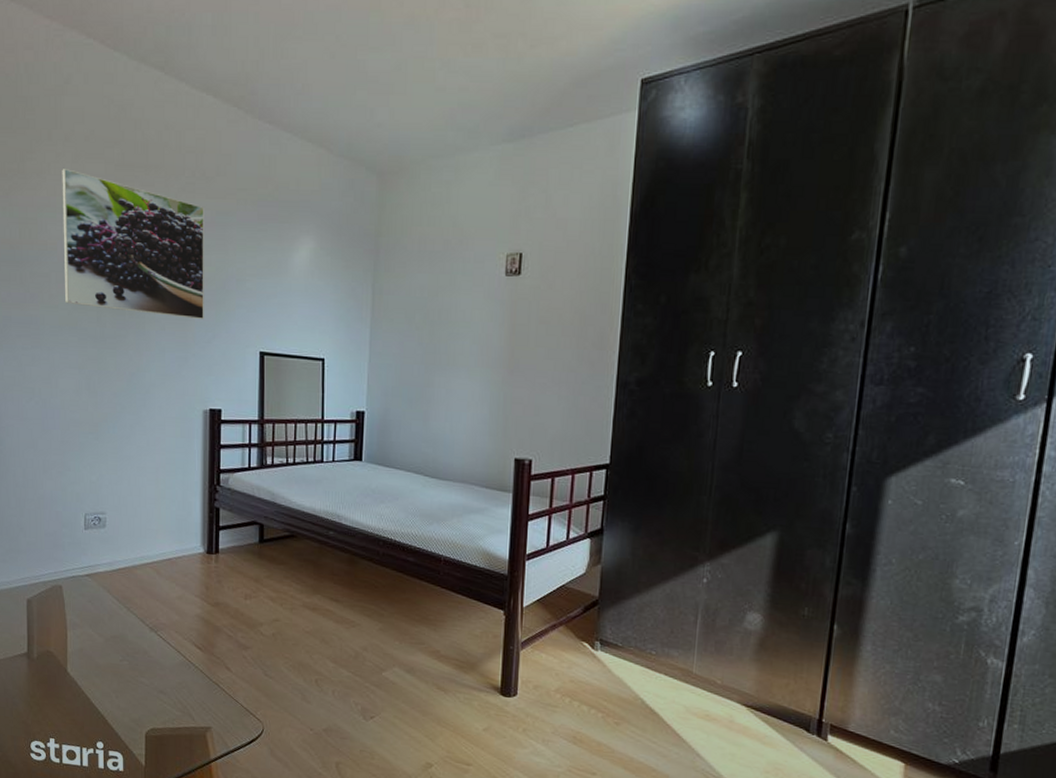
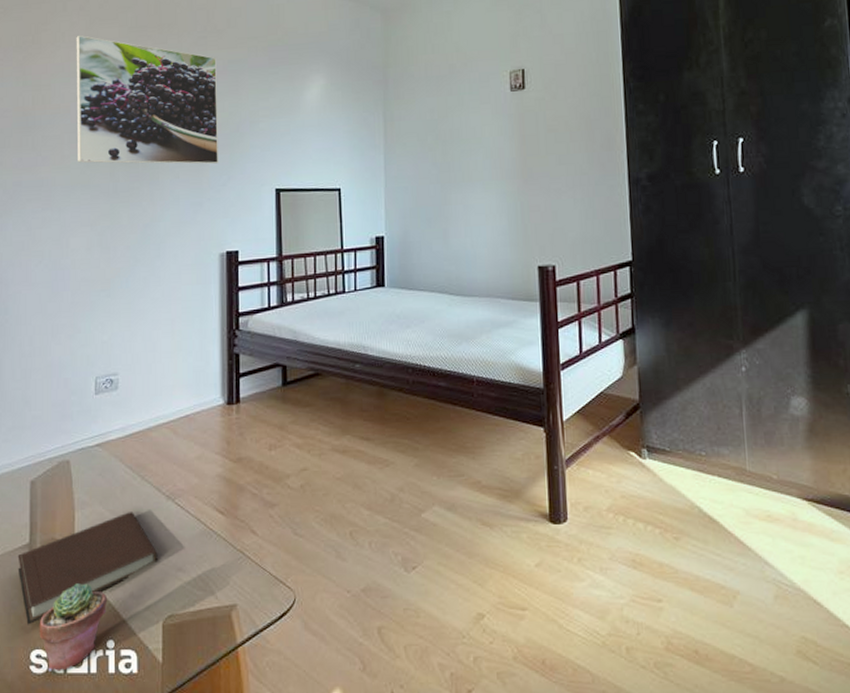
notebook: none [17,637,142,720] -> present [17,512,158,625]
potted succulent: none [37,691,97,761] -> present [39,583,108,671]

